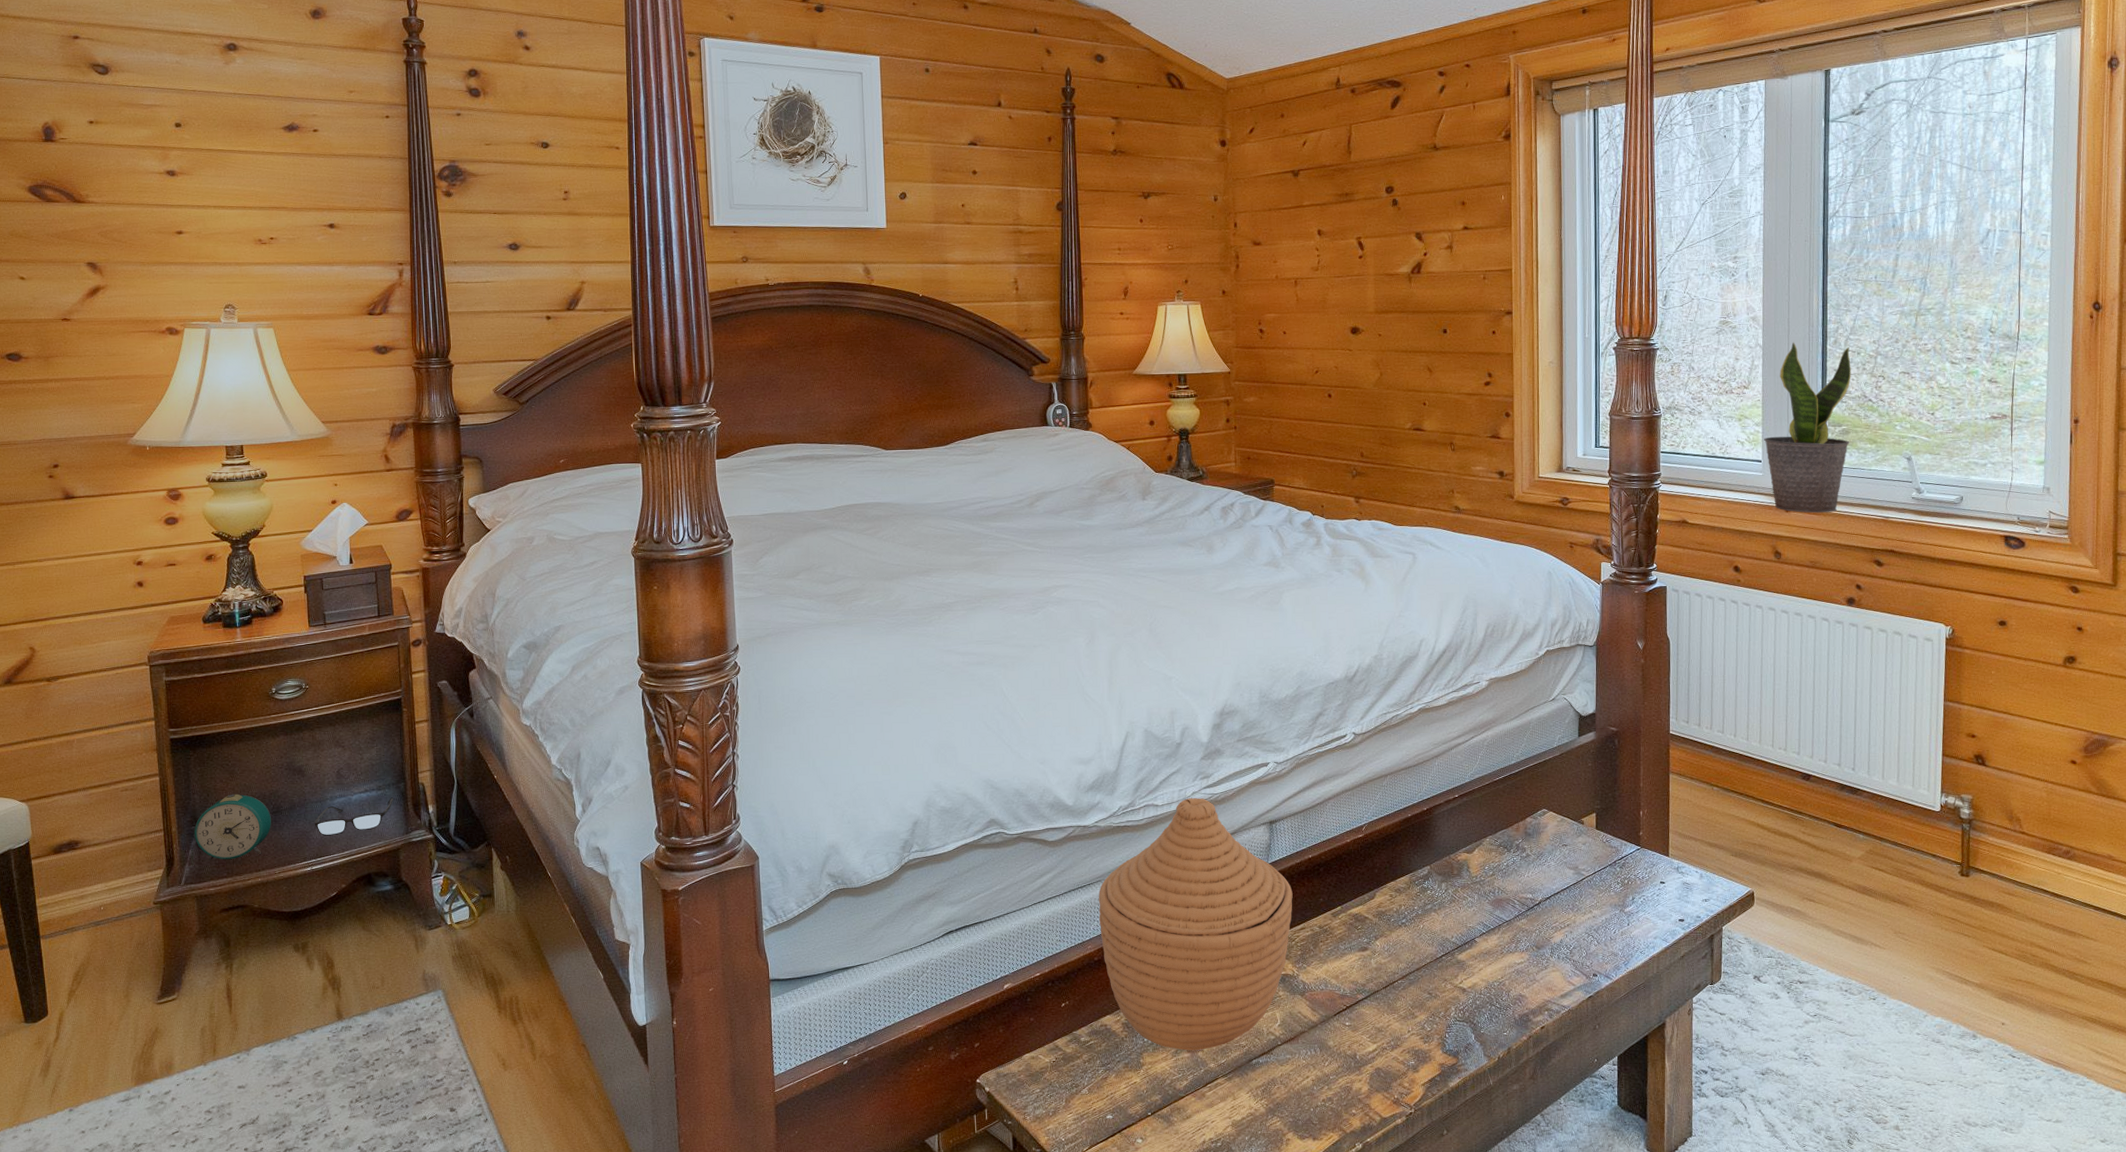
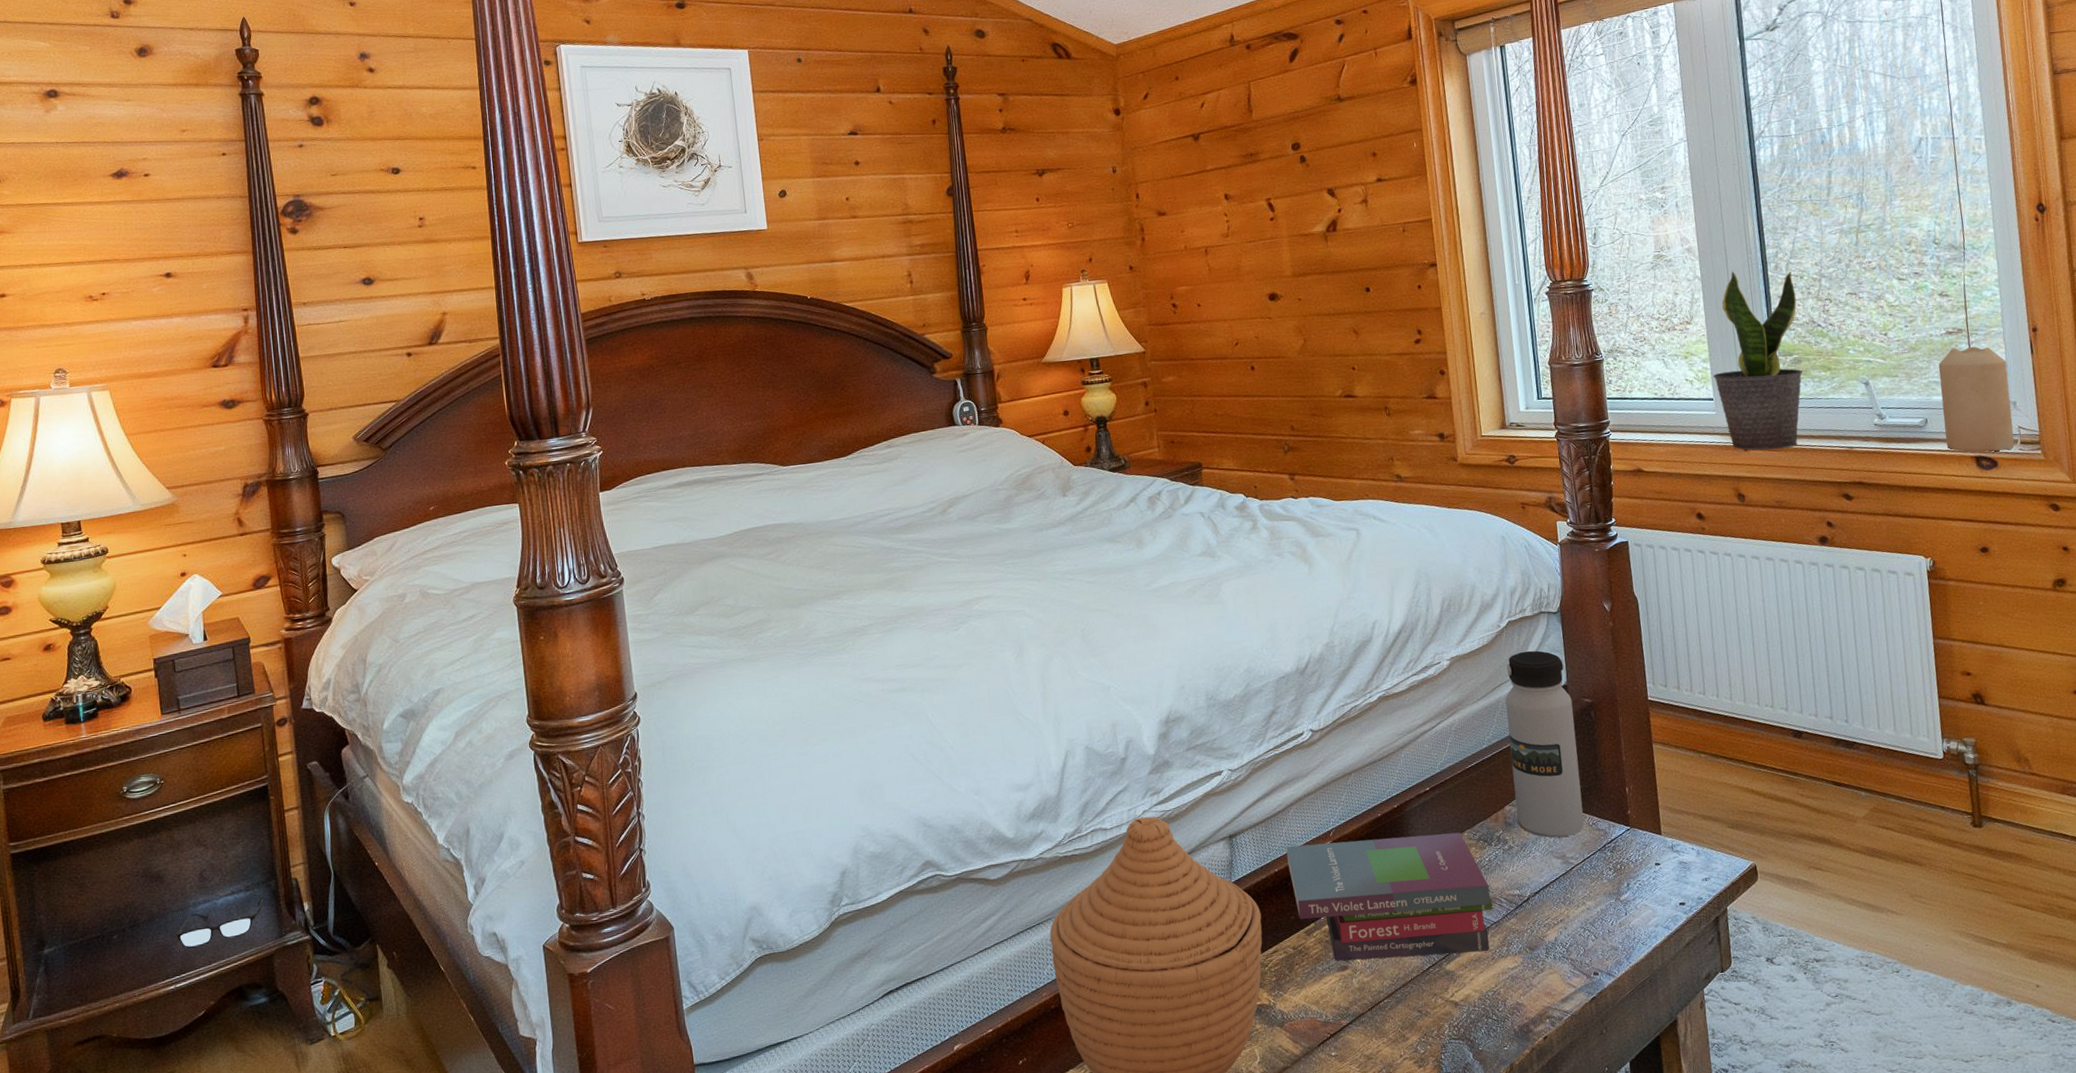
alarm clock: present [194,794,271,861] -> none [42,909,128,989]
books: none [1321,835,1506,947] -> present [1286,832,1493,961]
water bottle: none [1536,679,1599,850] -> present [1505,650,1584,838]
candle: none [1978,432,2046,533] -> present [1938,346,2015,453]

